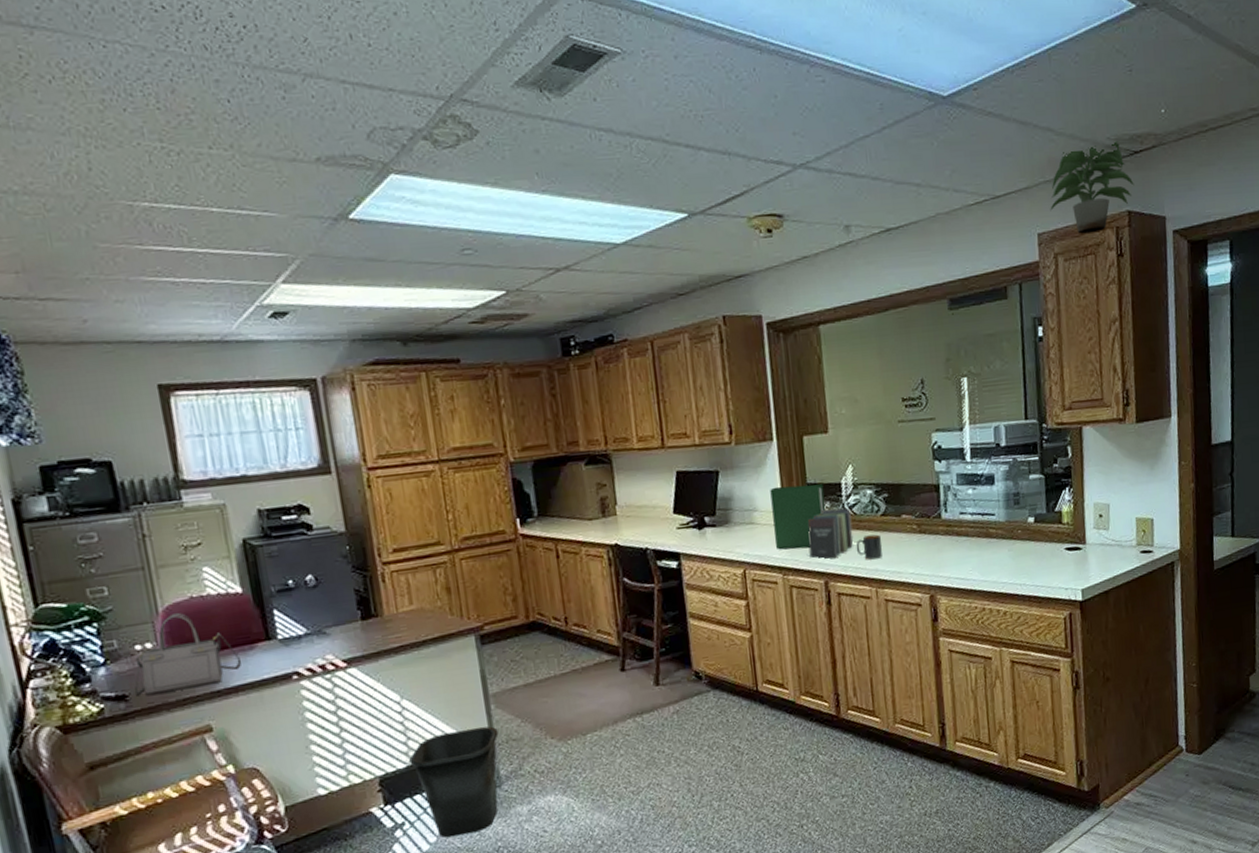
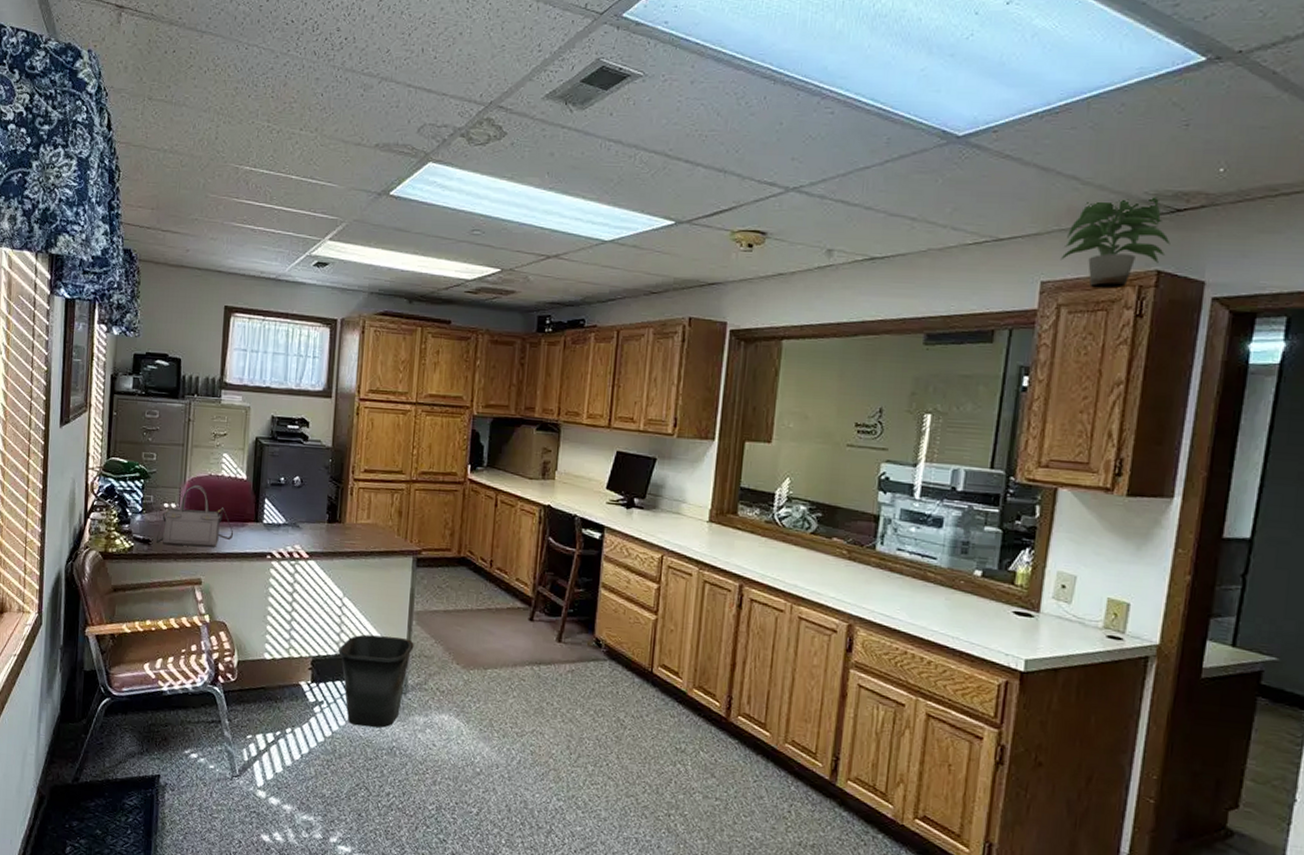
binder: present [770,484,826,550] -> none [698,484,757,549]
books: present [807,508,854,559] -> none [729,516,780,564]
mug: present [856,534,883,560] -> none [778,549,807,575]

